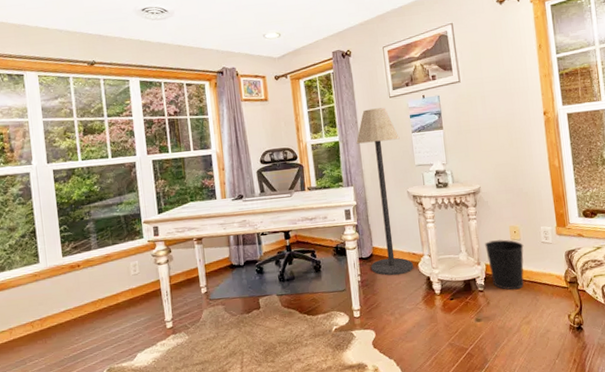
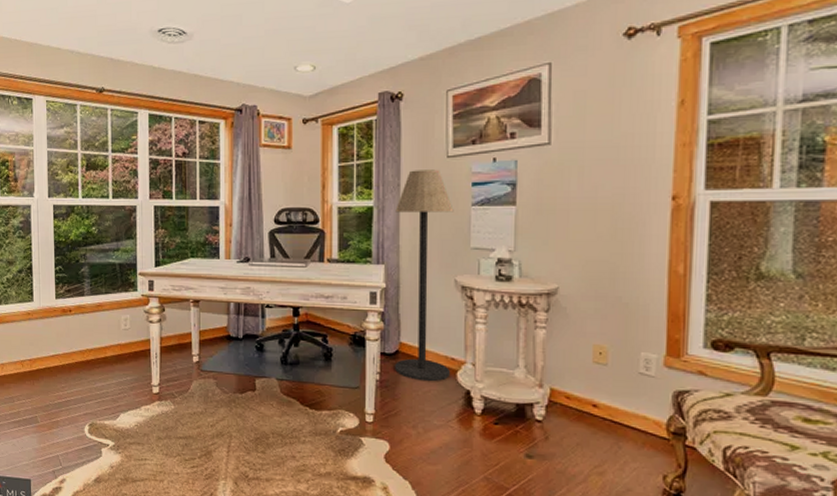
wastebasket: present [485,239,524,290] -> none [553,359,611,429]

